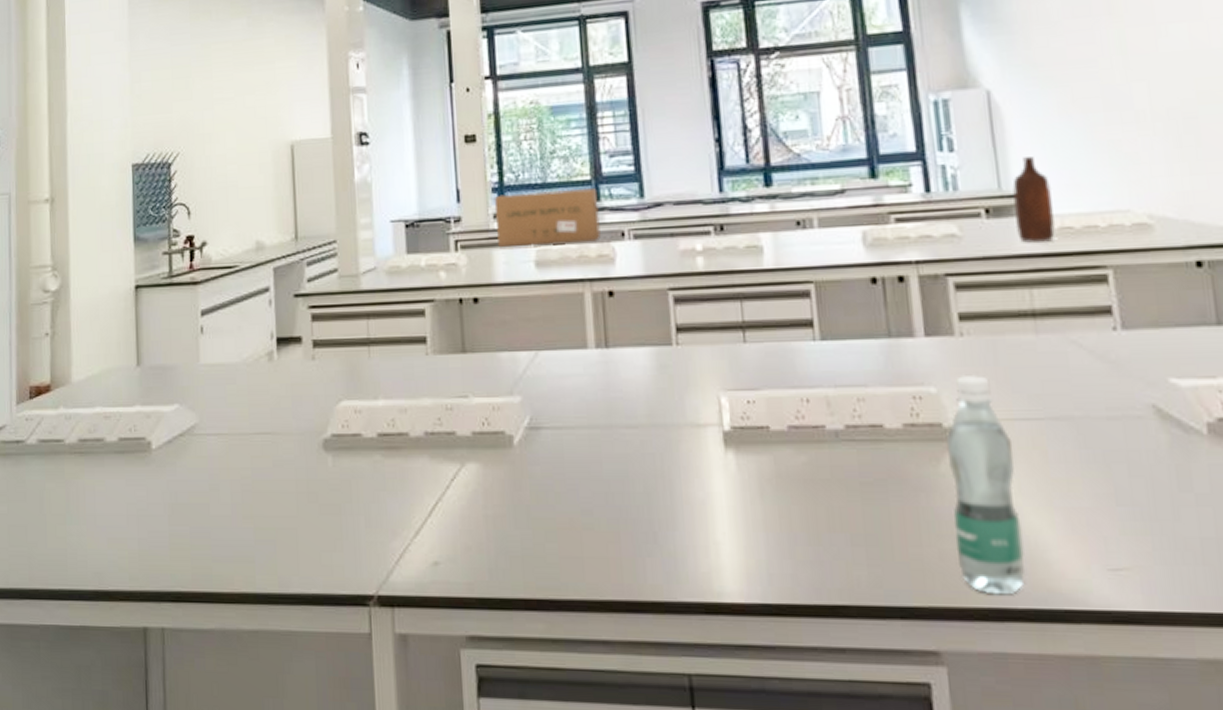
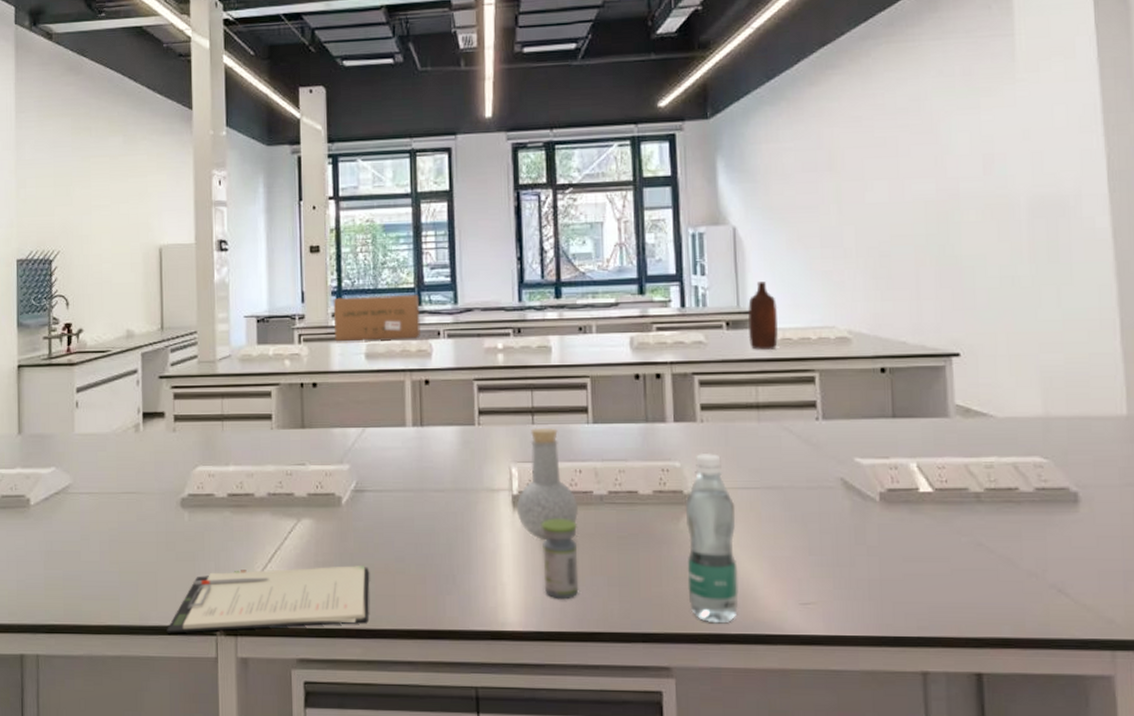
clipboard: none [311,520,551,603] -> present [167,566,369,633]
flask: none [729,347,808,487] -> present [517,428,579,540]
medicine bottle: none [761,460,814,563] -> present [541,518,579,600]

